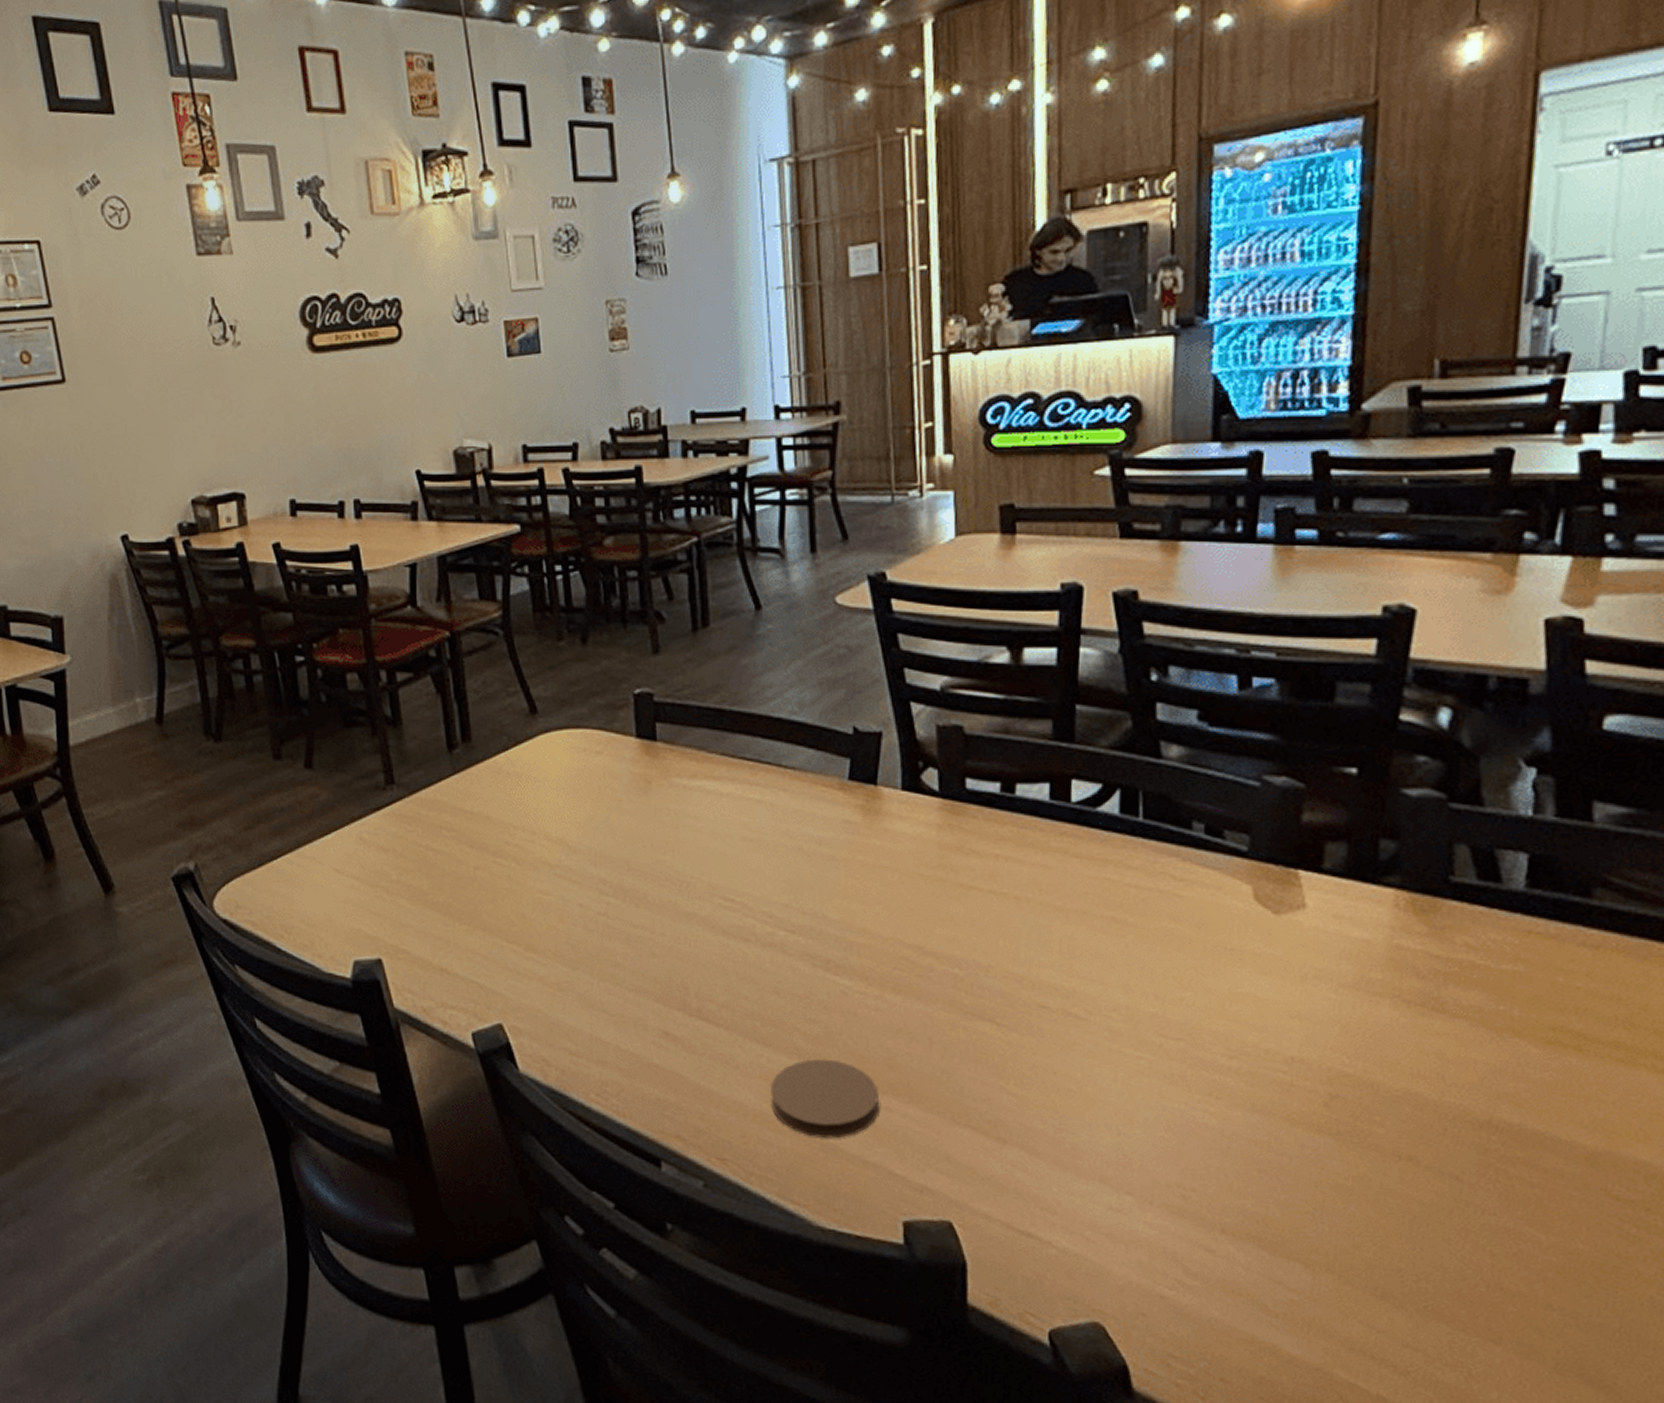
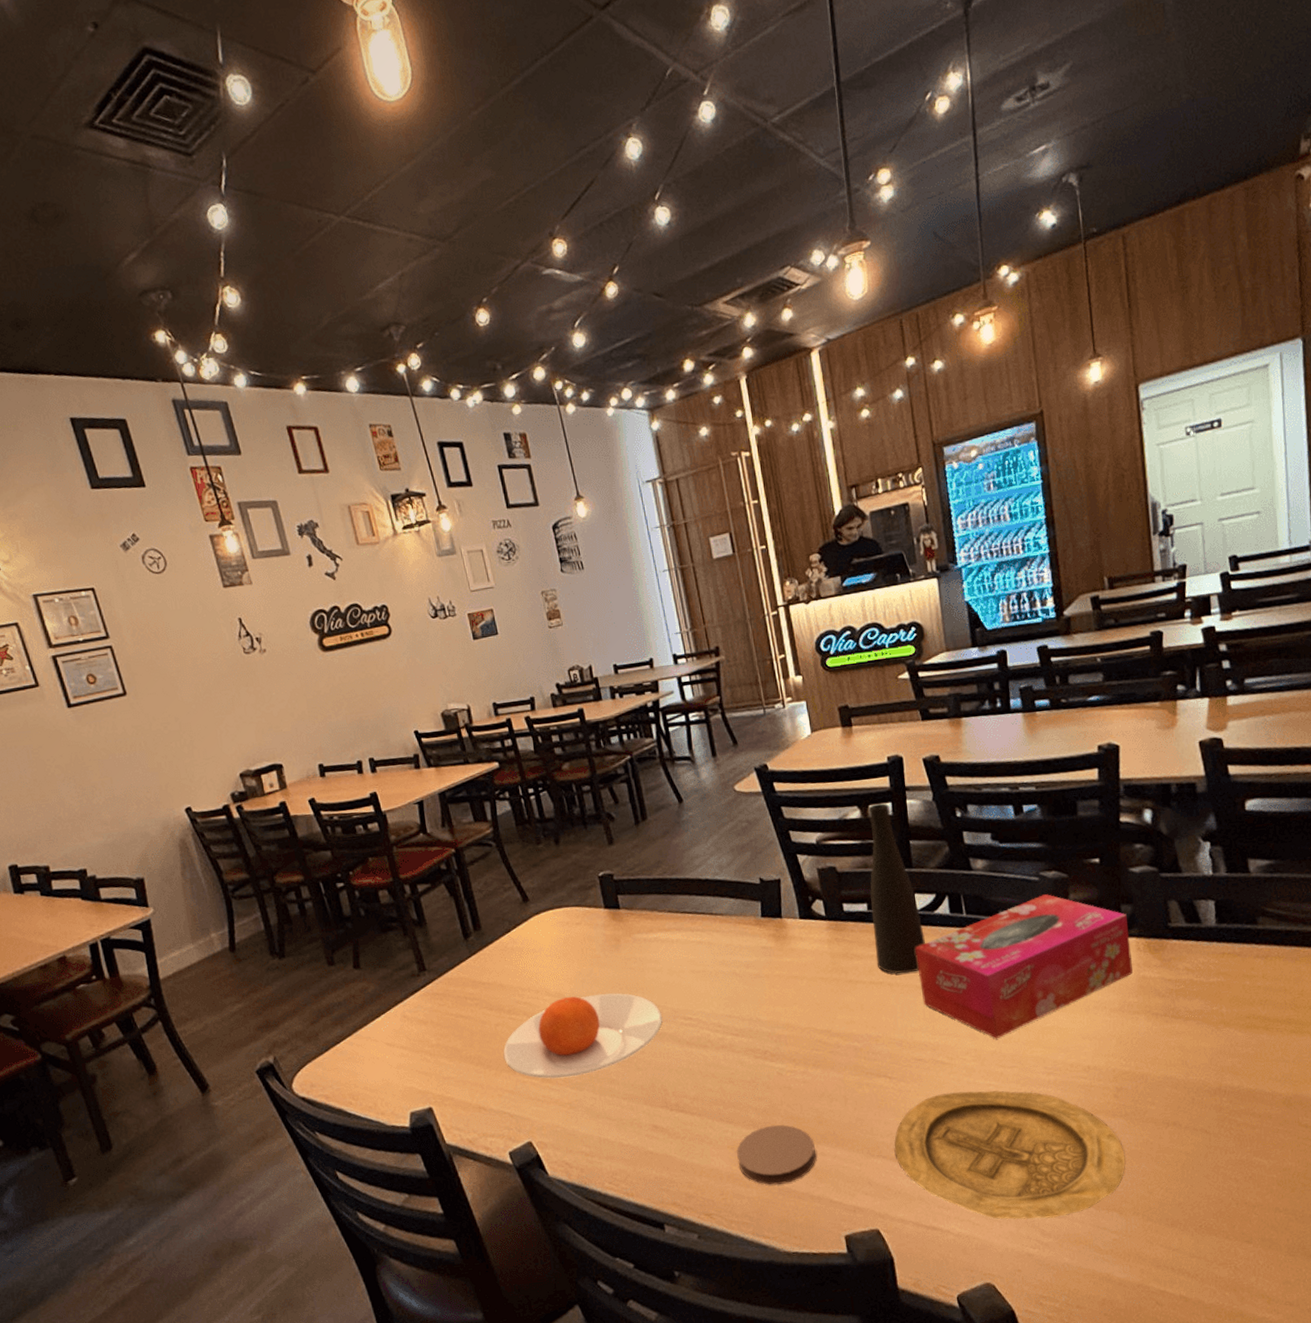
plate: none [480,846,694,951] -> present [503,993,662,1079]
plate: none [989,1058,1327,1255] -> present [894,1090,1126,1220]
vase: none [1002,646,1077,887] -> present [867,803,925,974]
tissue box: none [1060,808,1387,997] -> present [915,894,1133,1039]

